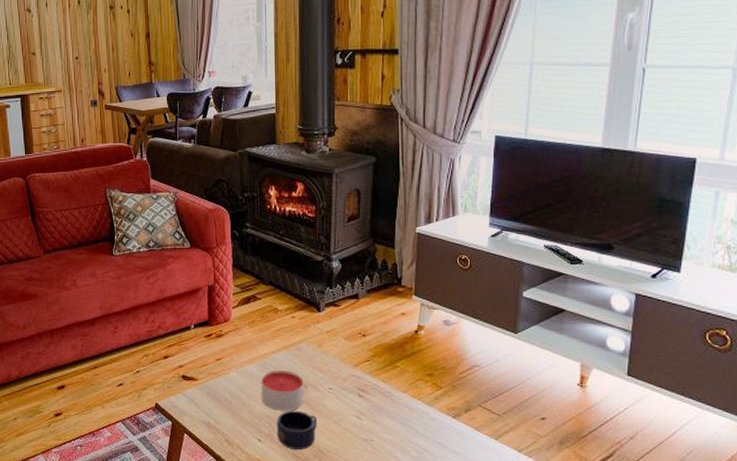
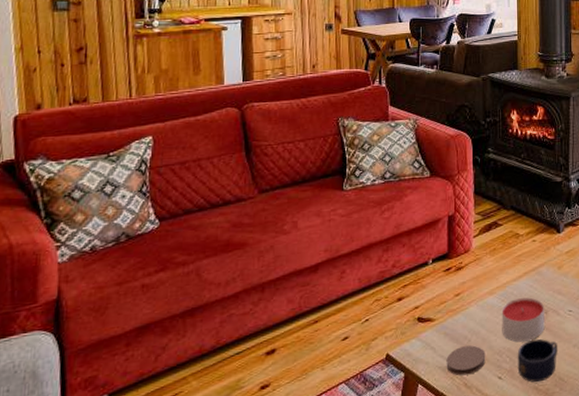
coaster: none [209,407,246,433] -> present [446,345,486,376]

